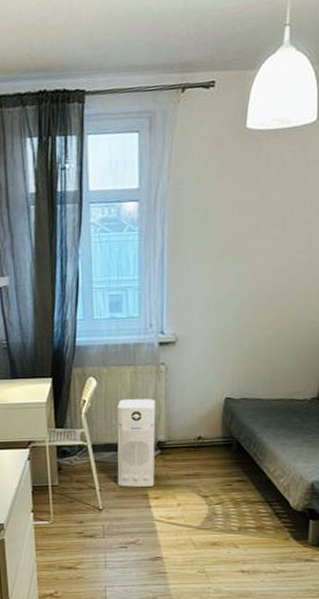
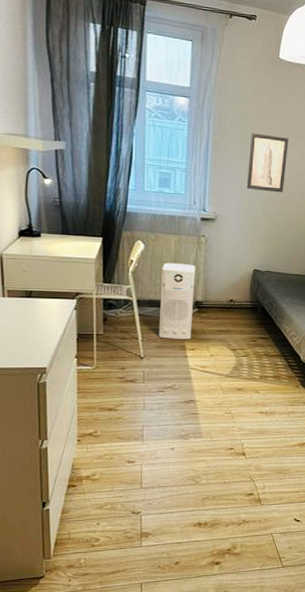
wall art: none [212,227,263,301] -> present [246,133,289,193]

